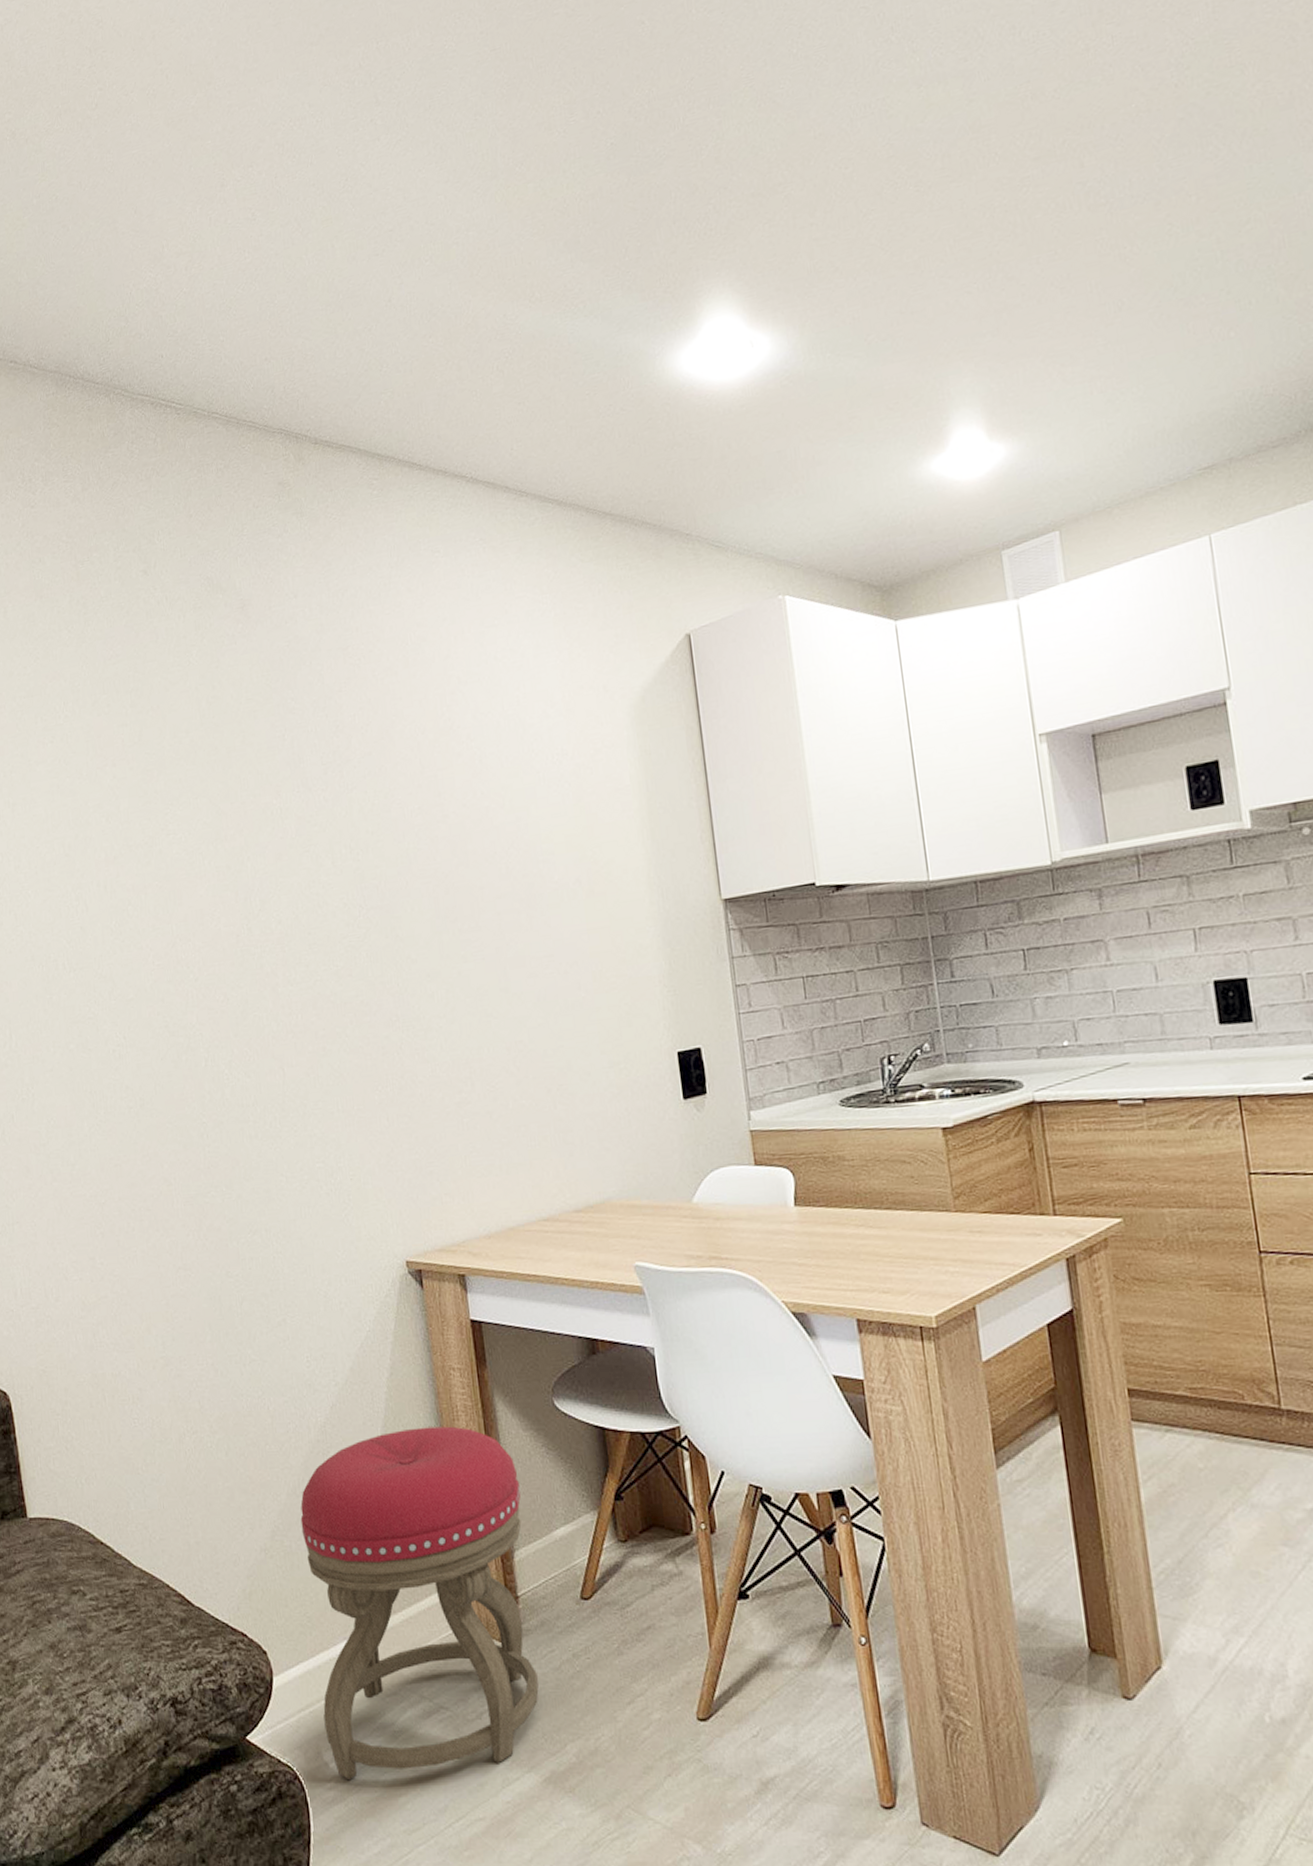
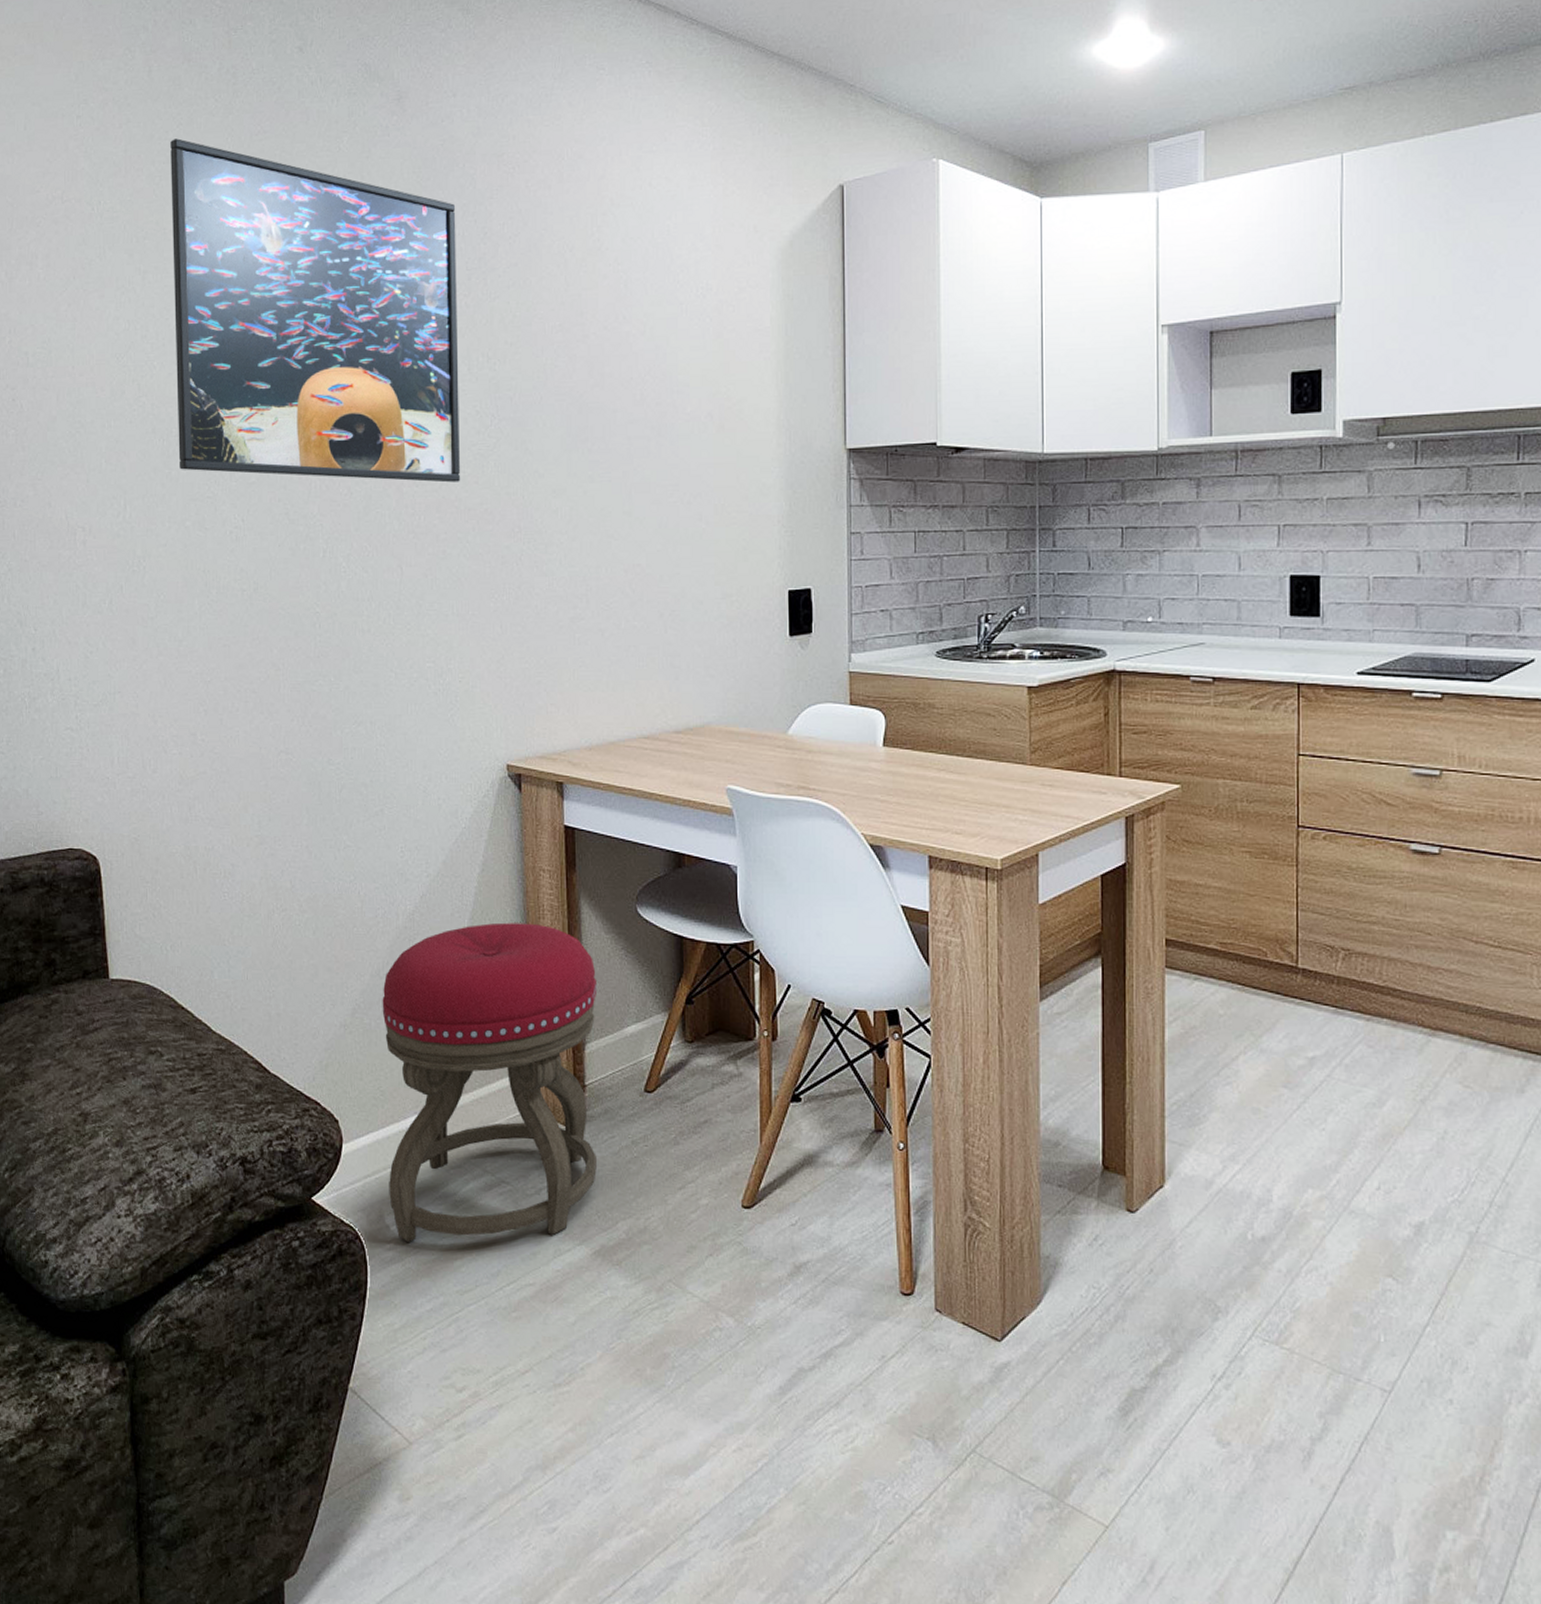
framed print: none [29,672,334,994] -> present [170,138,460,483]

